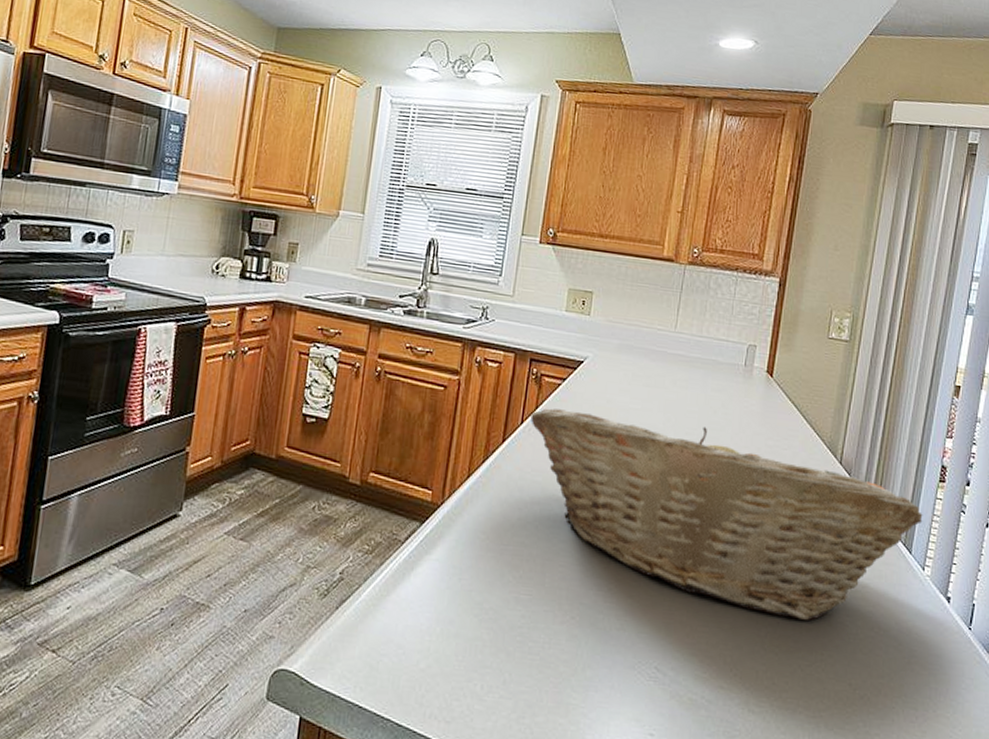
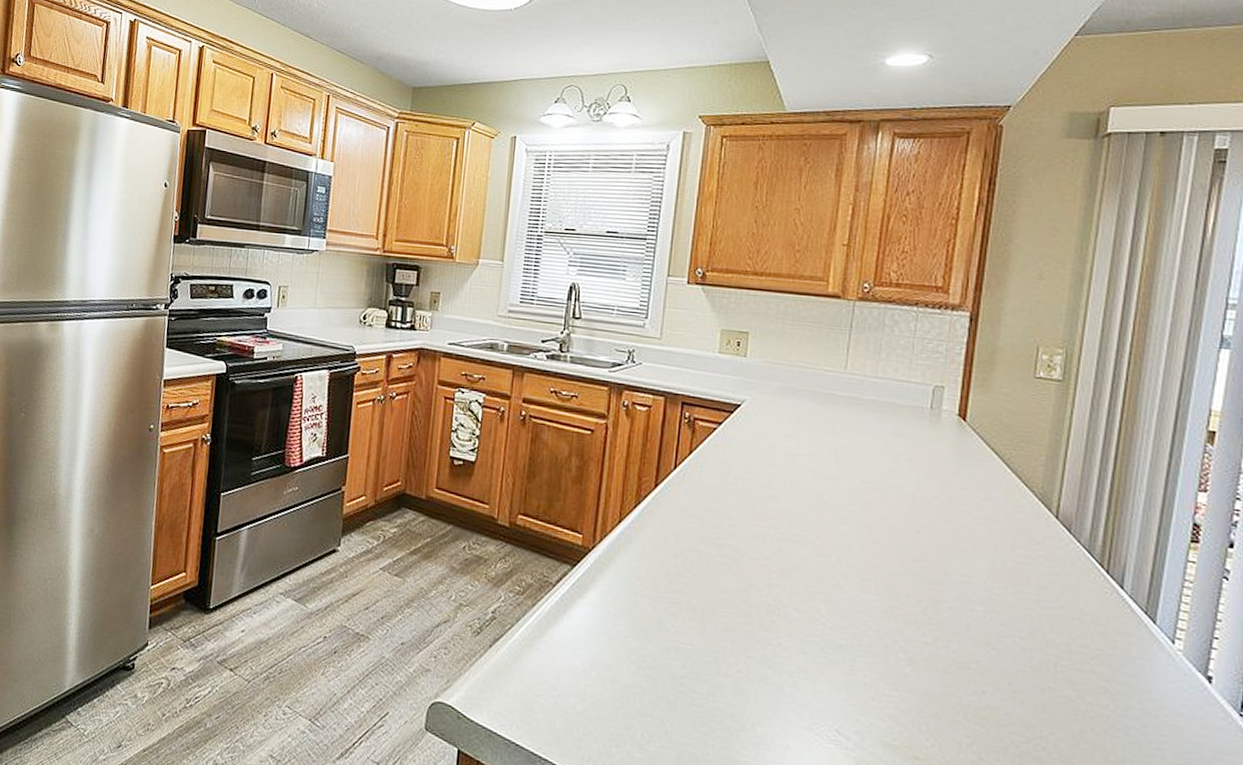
fruit basket: present [530,408,923,621] -> none [684,453,1170,693]

